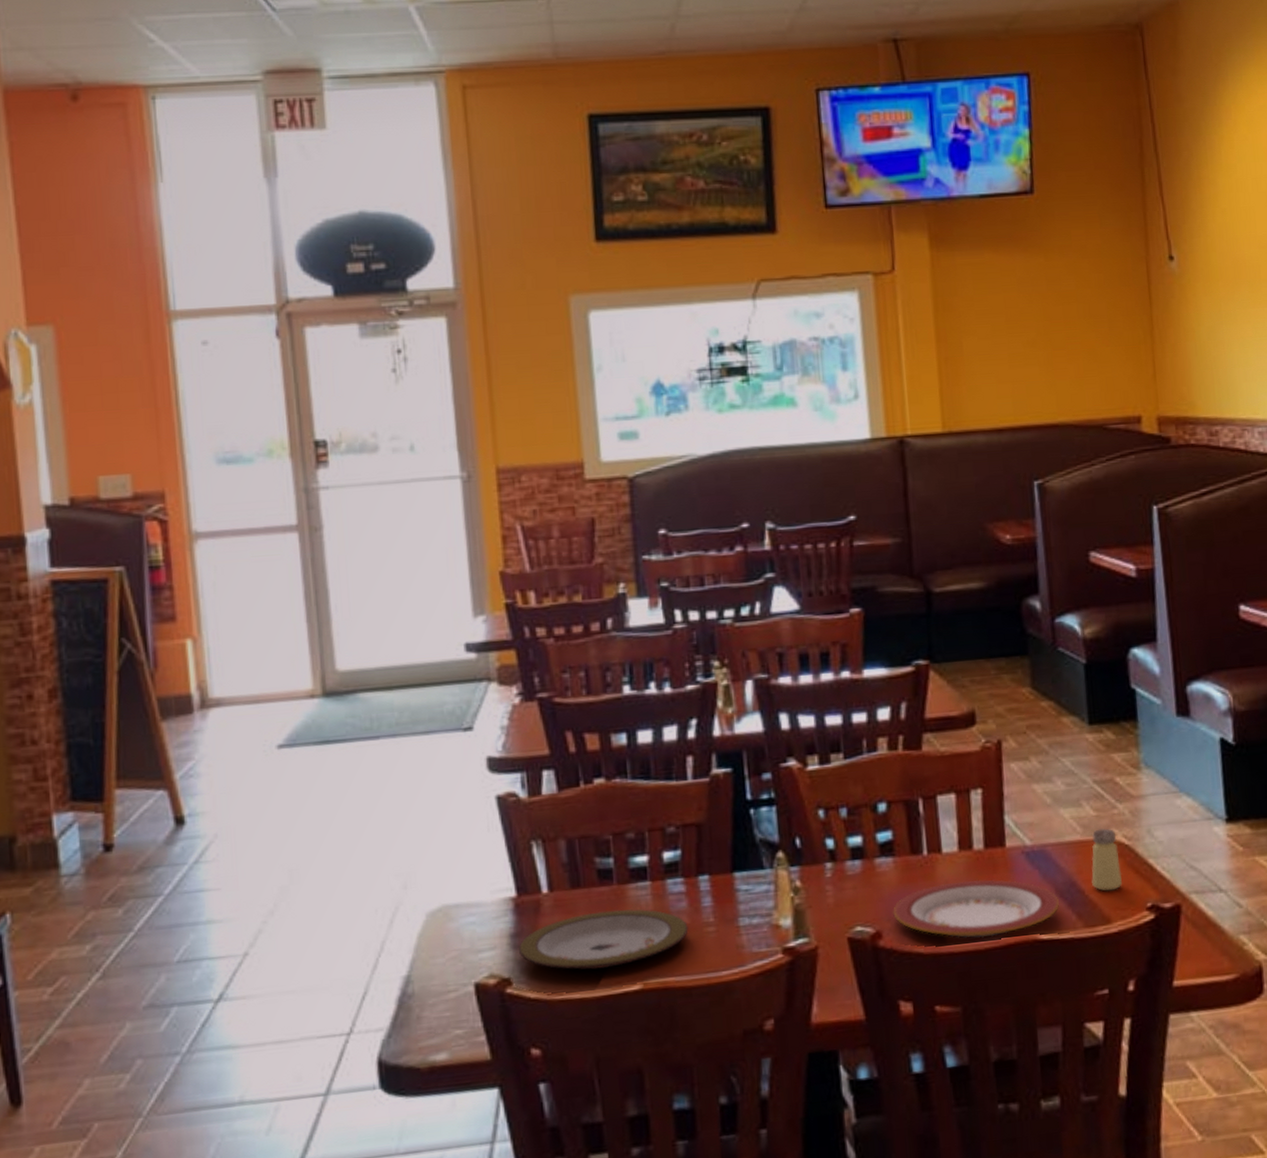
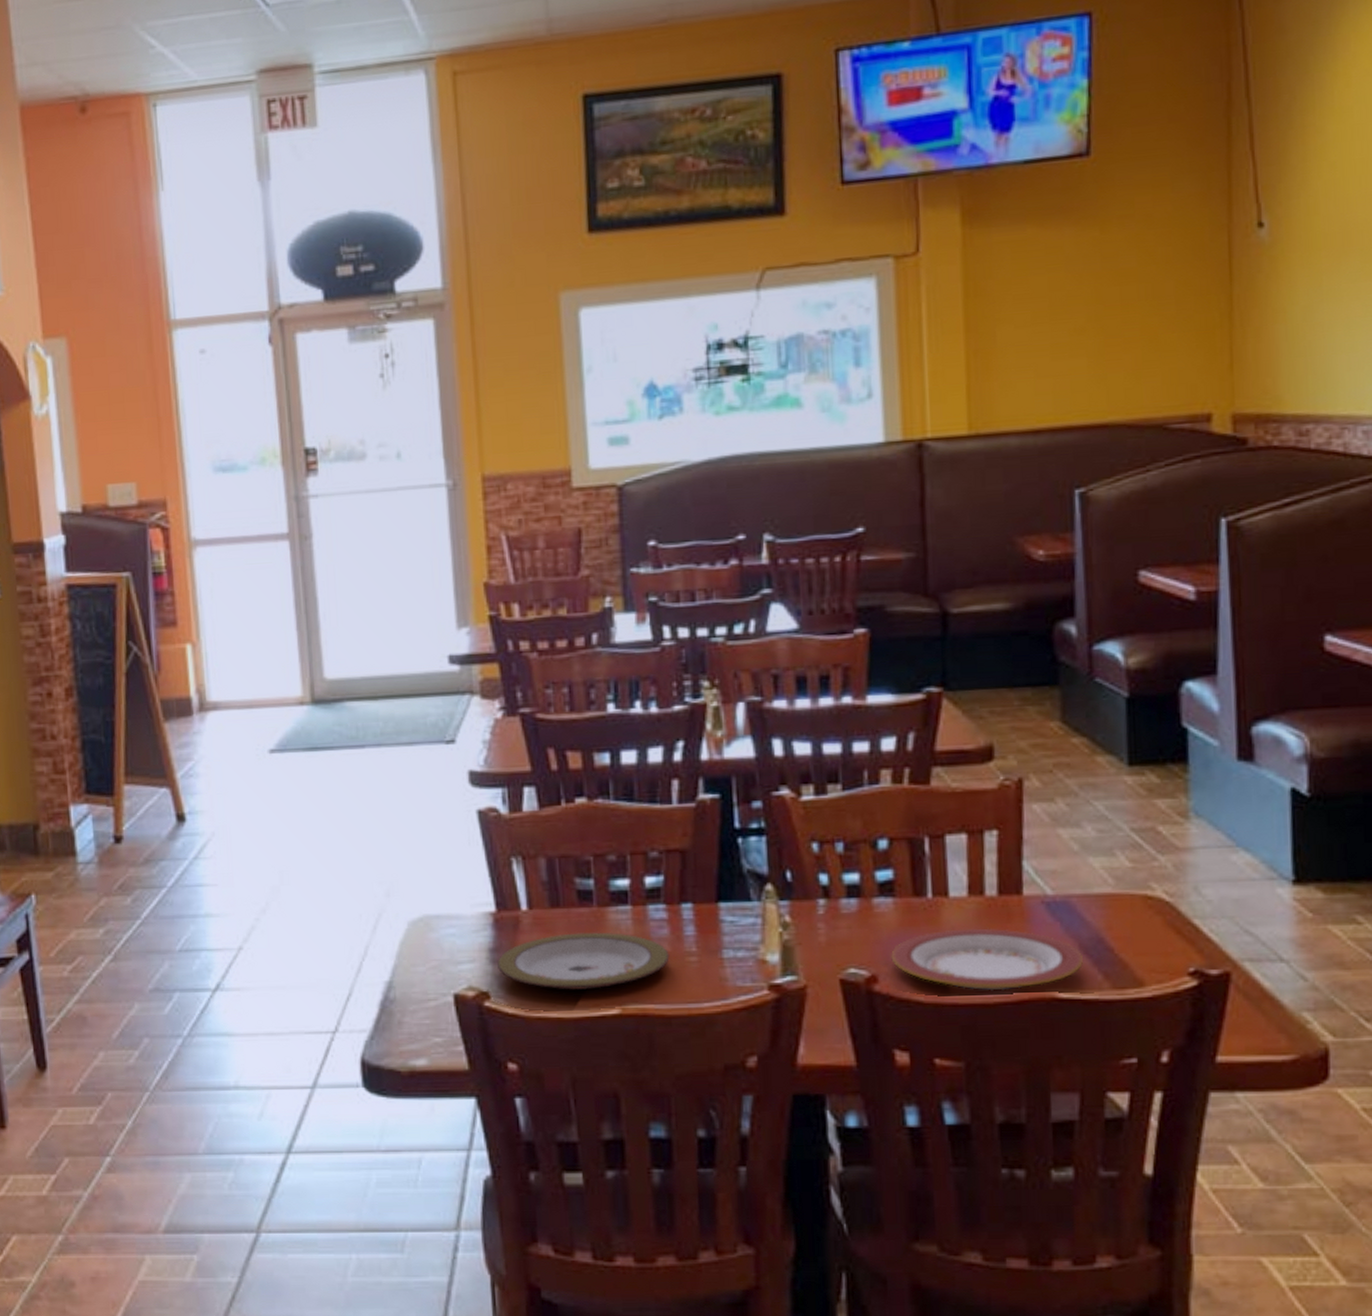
saltshaker: present [1091,828,1122,891] -> none [1123,882,1161,951]

